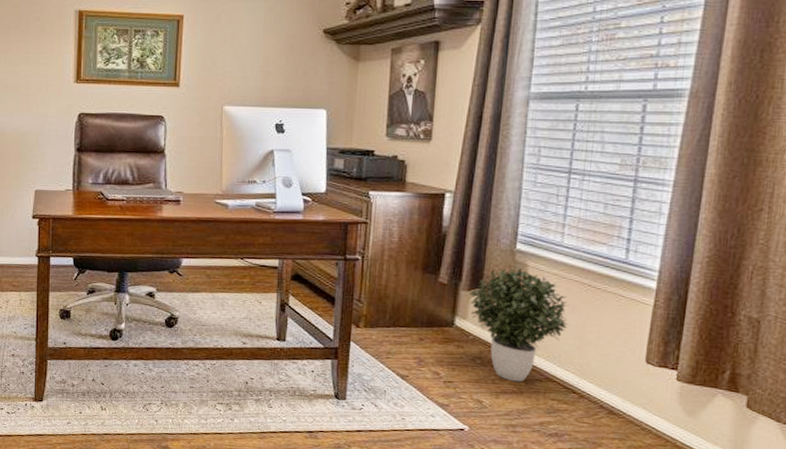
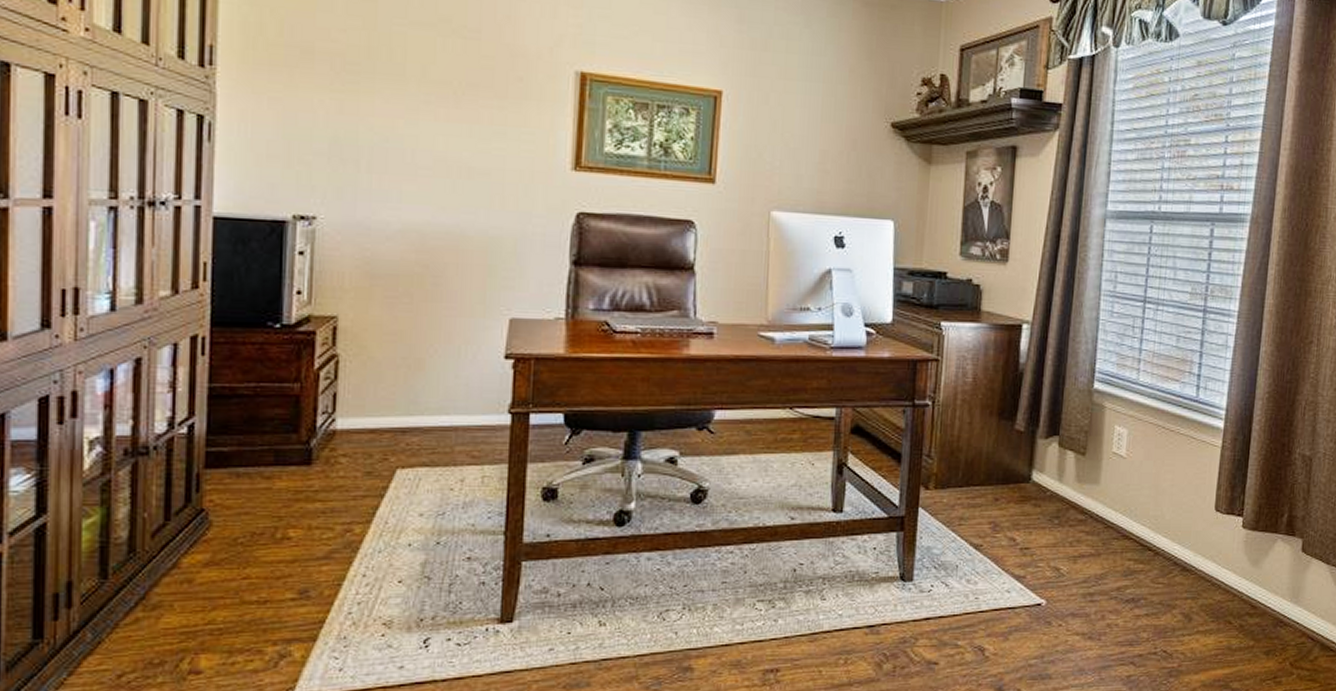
potted plant: present [468,268,569,383] -> none [1046,411,1145,543]

